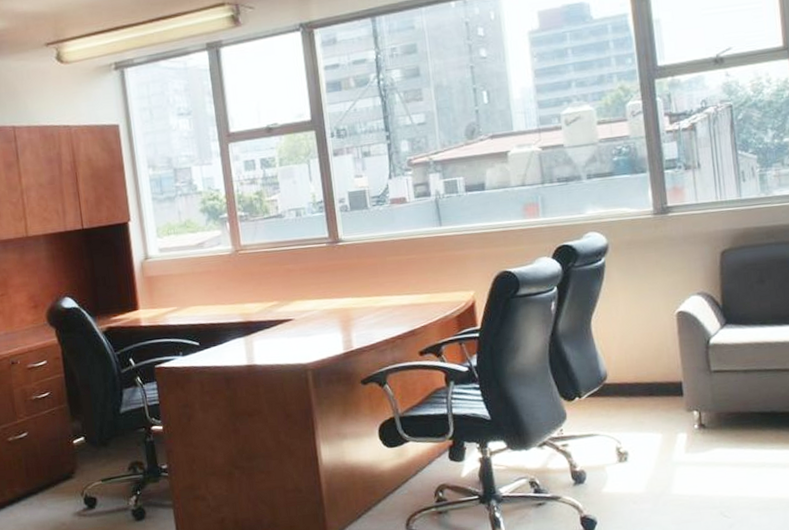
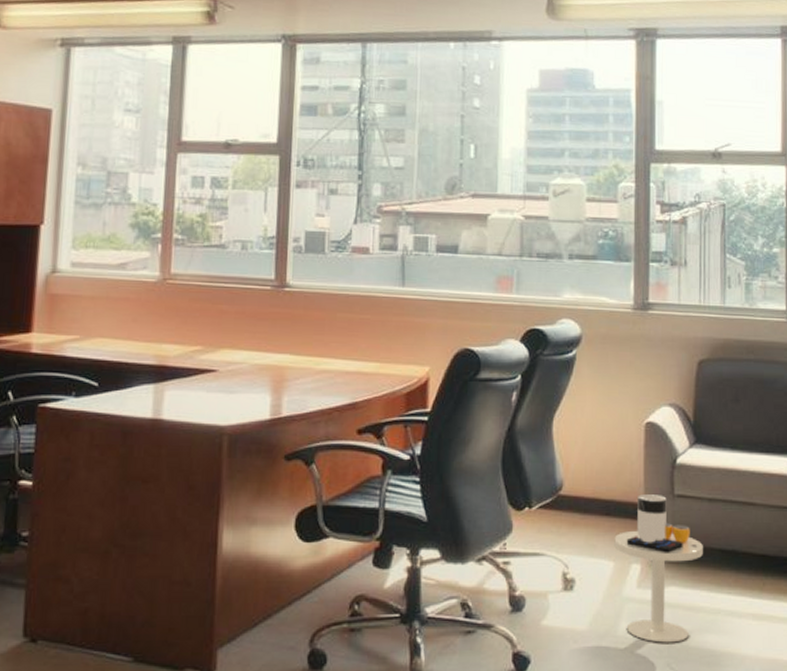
side table: none [659,372,744,496] -> present [614,494,703,643]

